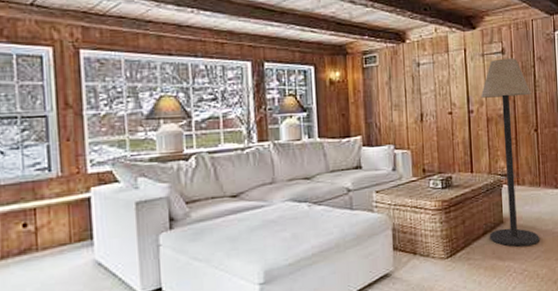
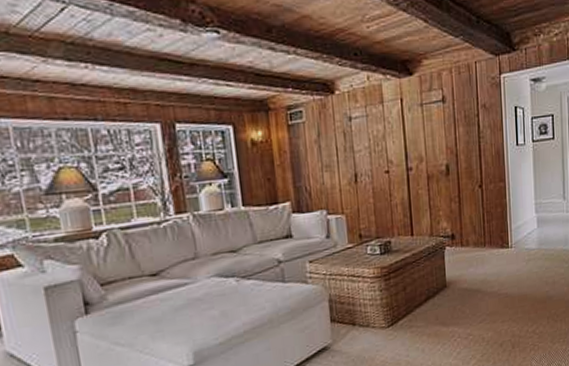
floor lamp: present [480,58,540,247] -> none [420,107,485,312]

